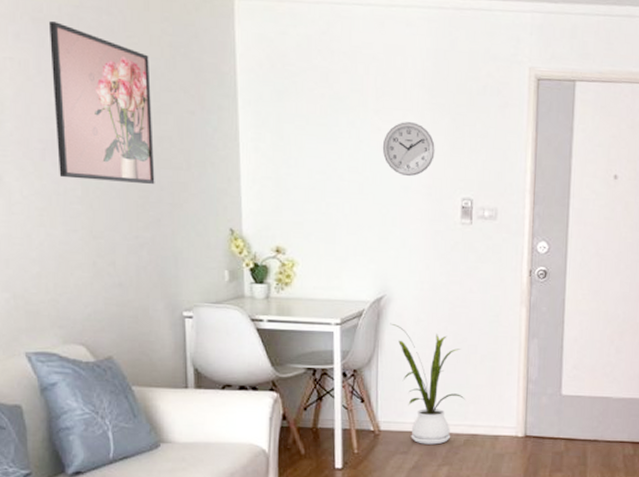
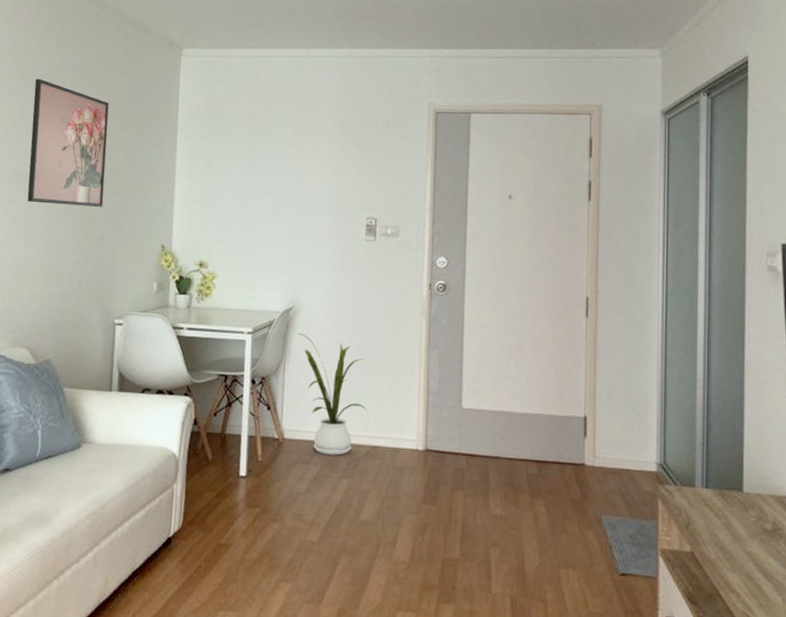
wall clock: present [382,122,435,177] -> none [297,151,344,199]

